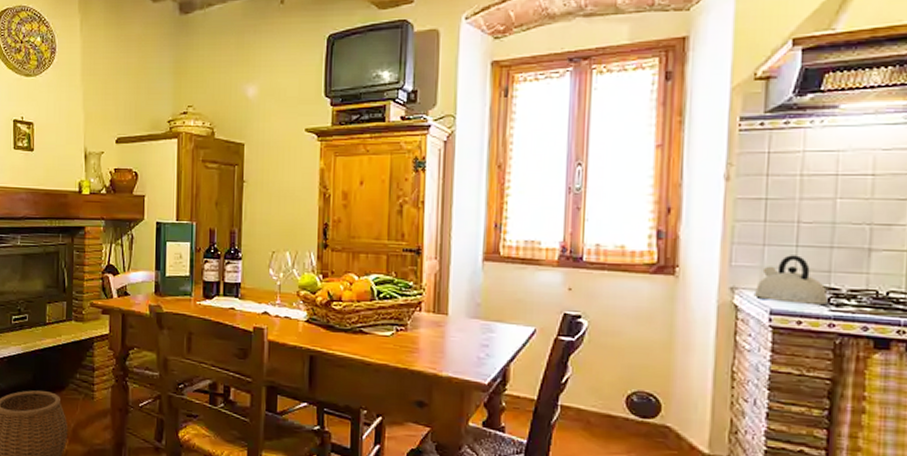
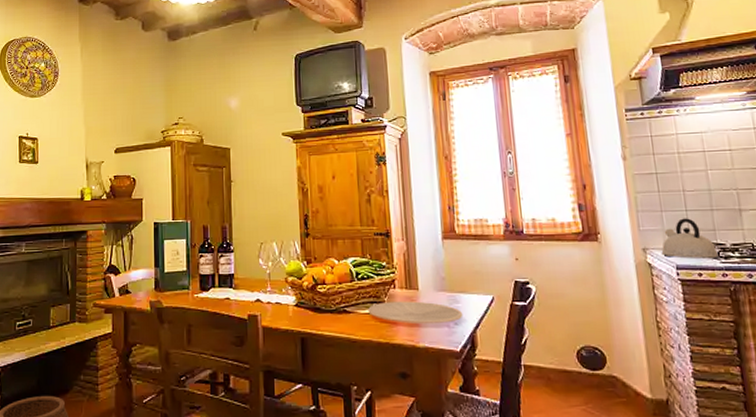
plate: none [387,325,497,354] -> present [368,301,463,325]

